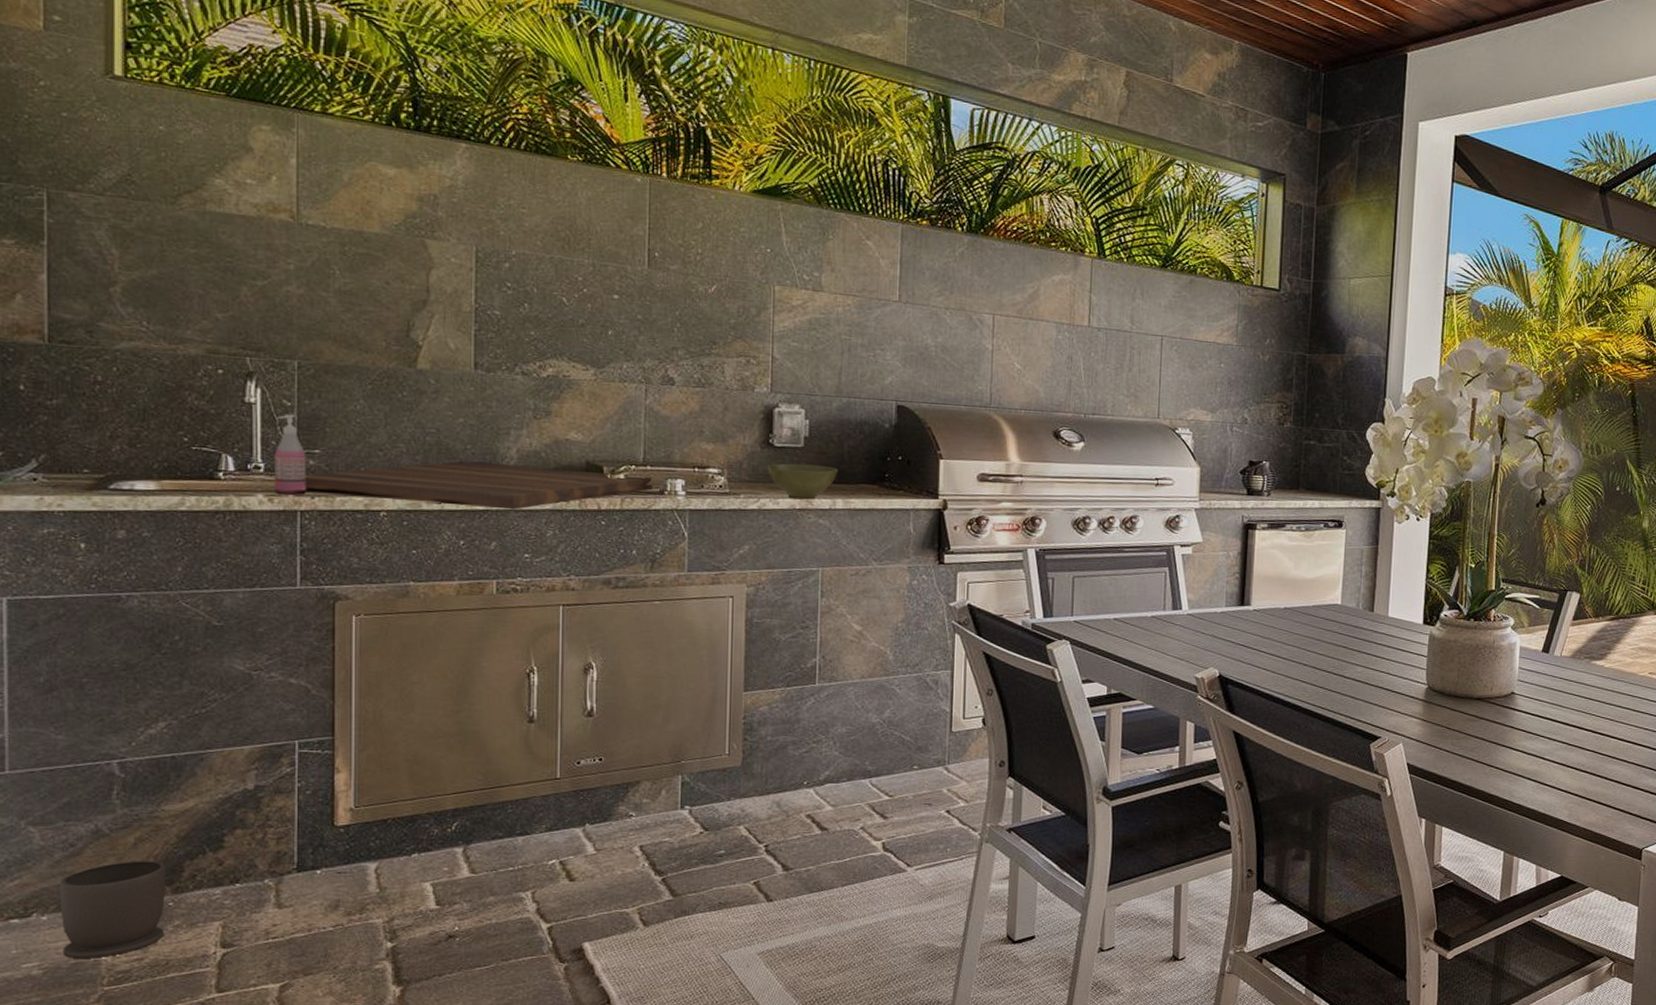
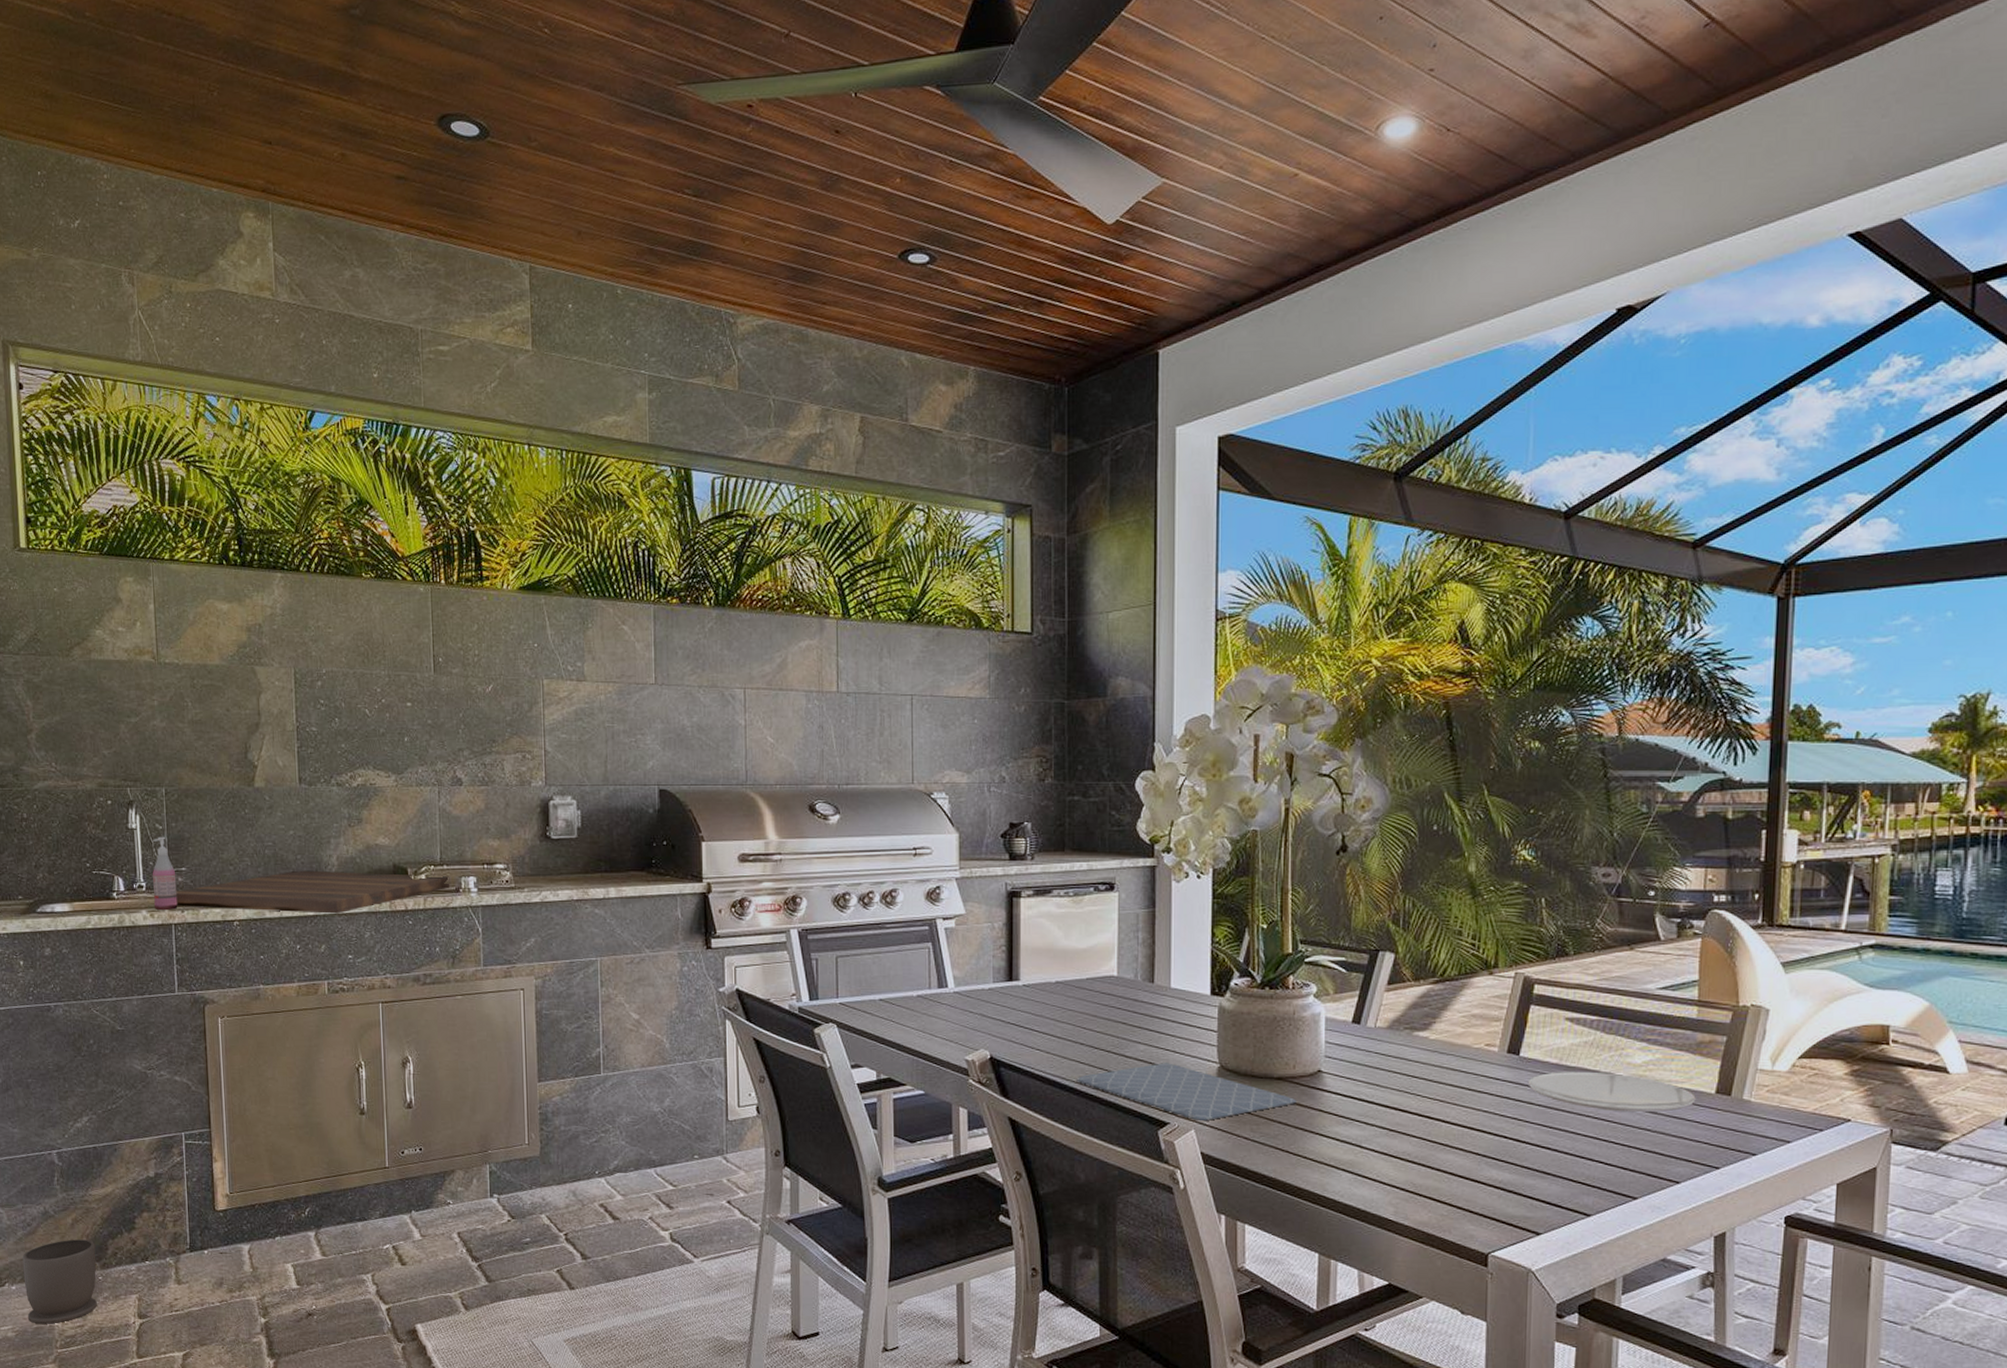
bowl: present [767,463,838,500] -> none [546,855,609,890]
placemat: none [1298,683,1492,736] -> present [1076,1063,1296,1122]

